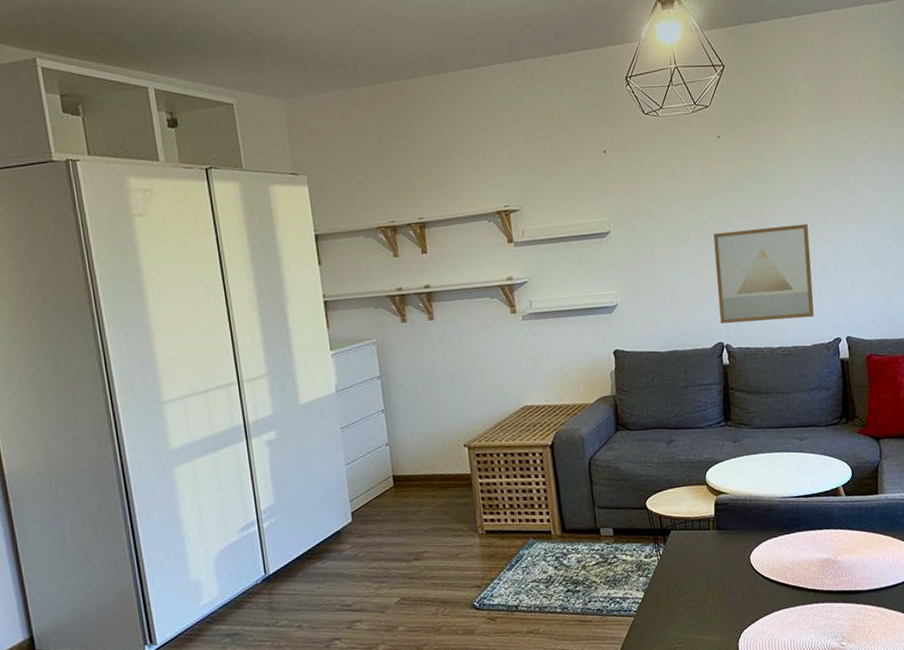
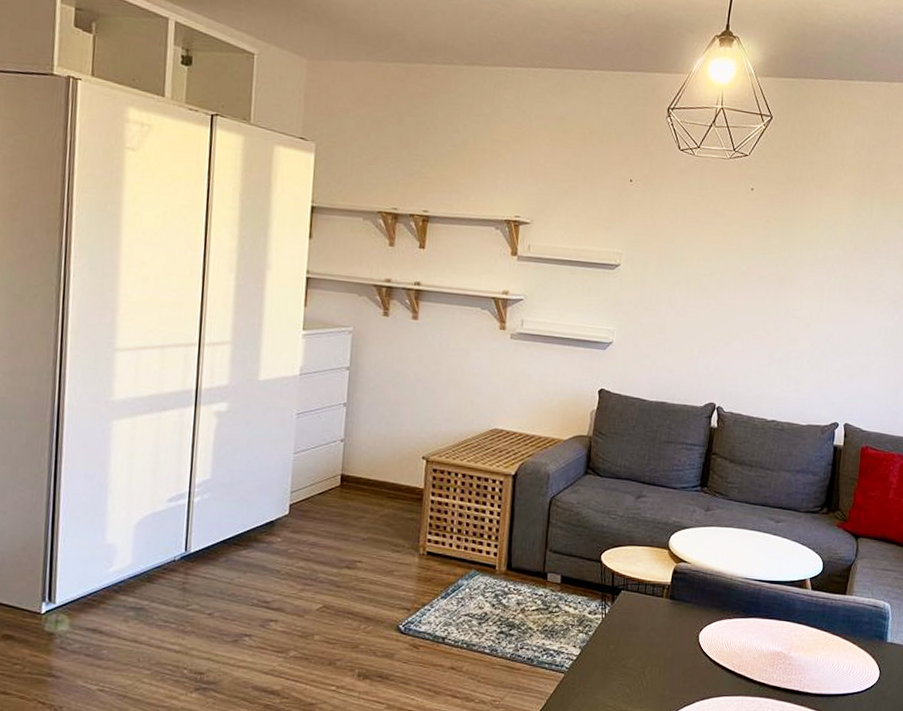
wall art: present [713,223,814,324] -> none [716,288,827,396]

